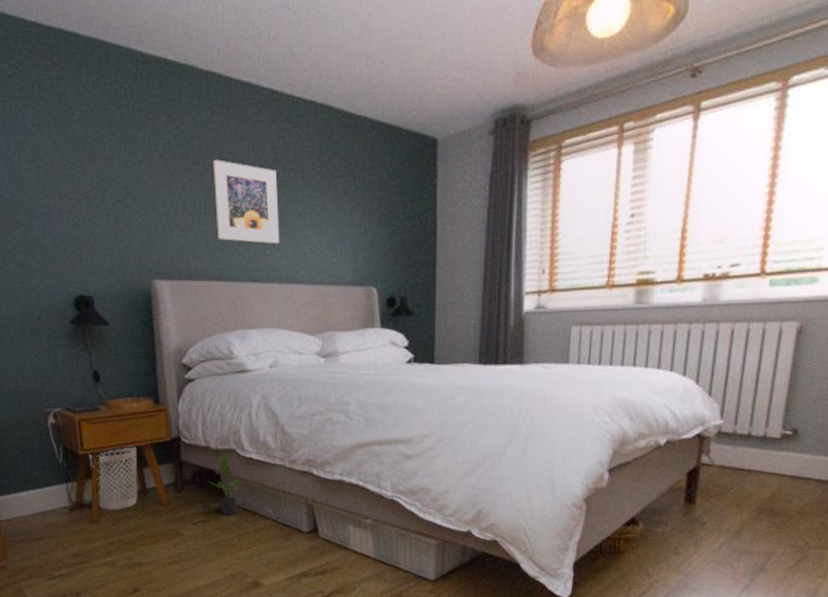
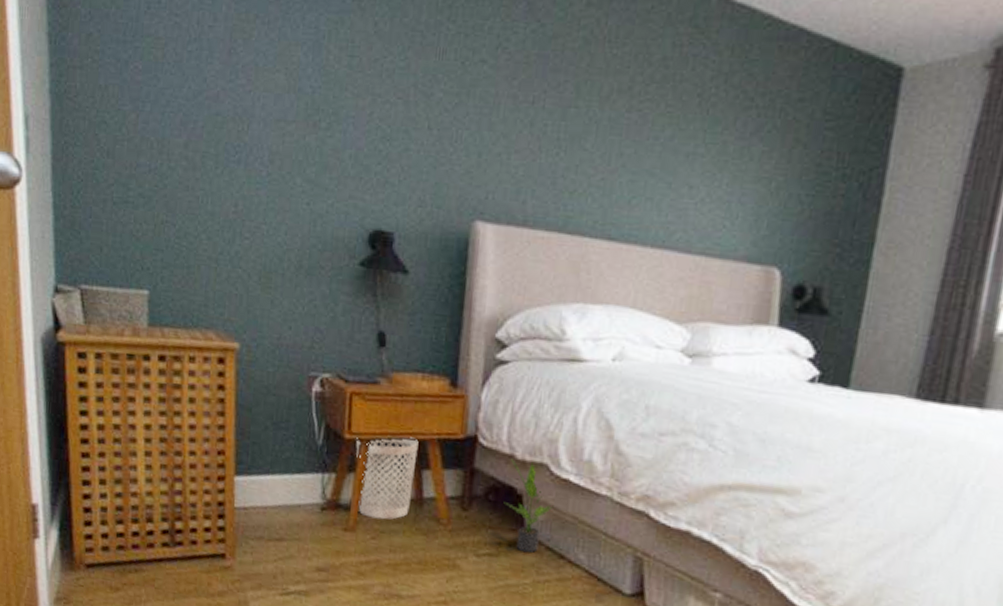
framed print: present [213,160,280,244] -> none [569,68,664,192]

